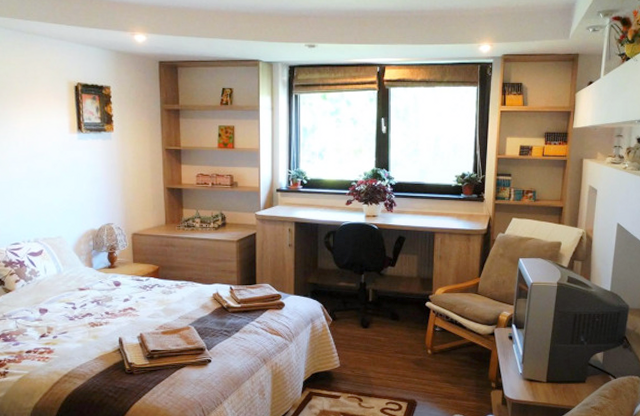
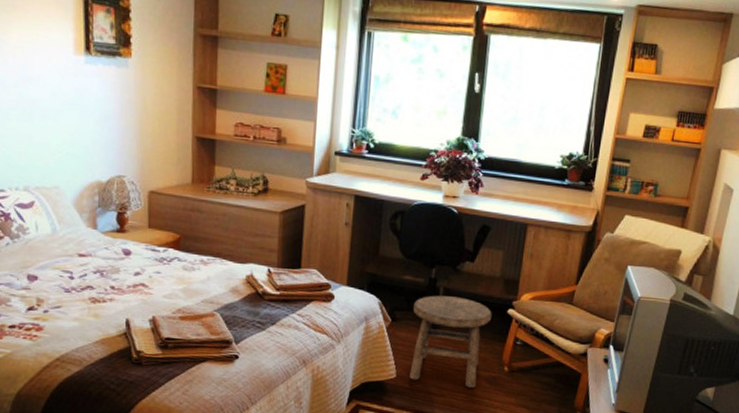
stool: none [350,296,413,370] -> present [409,295,492,388]

